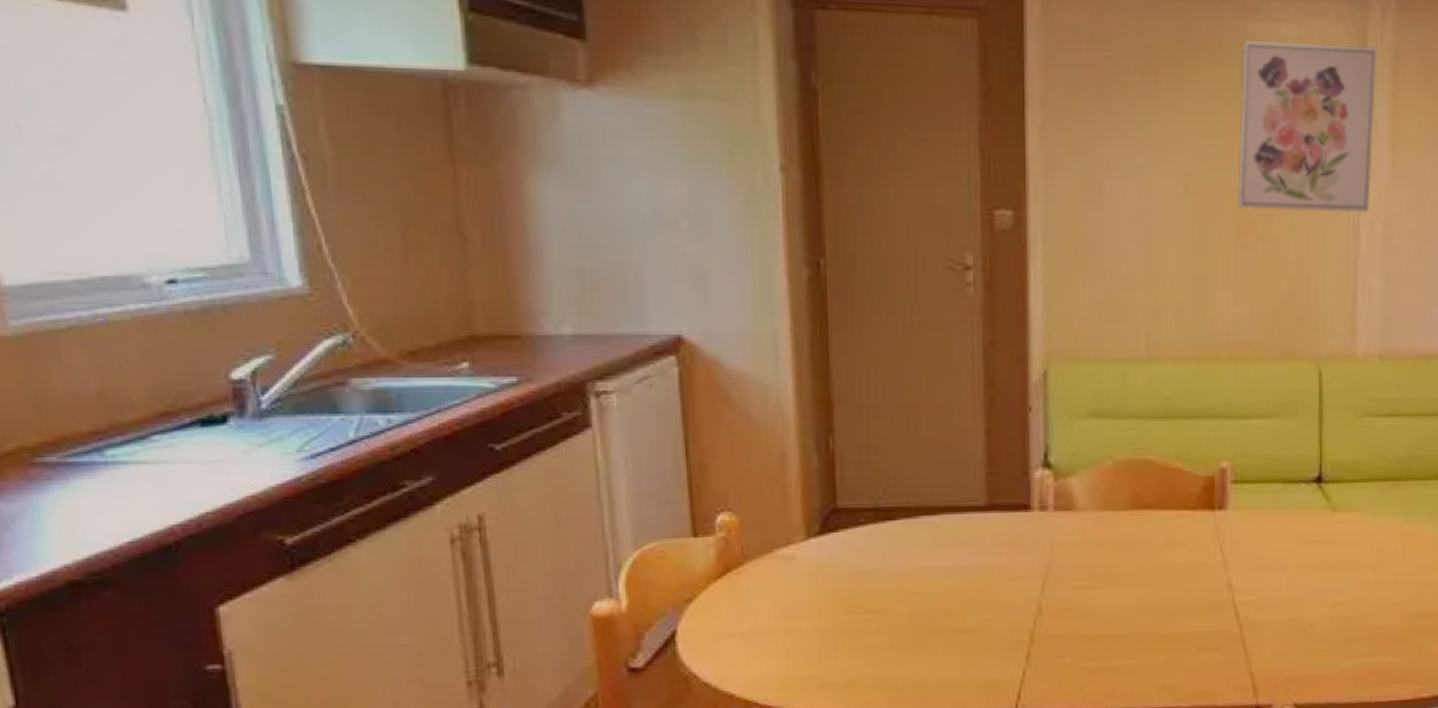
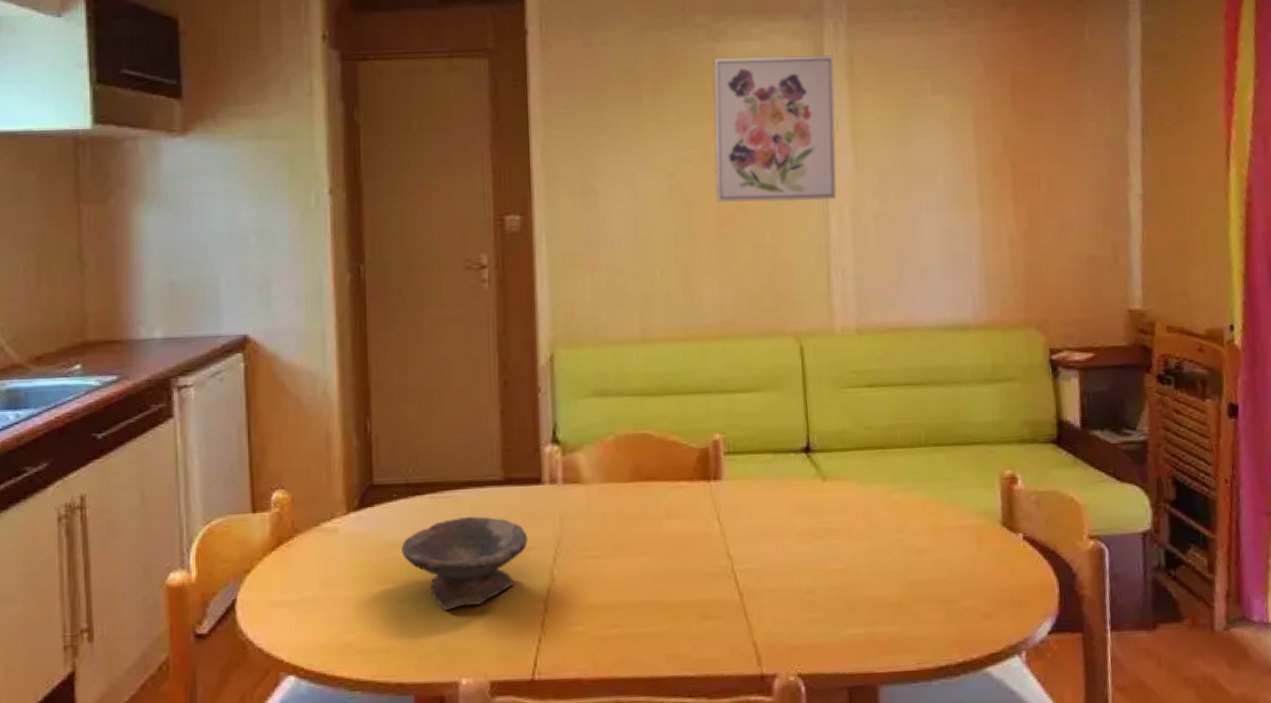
bowl: none [870,543,1013,643] -> present [401,516,528,611]

